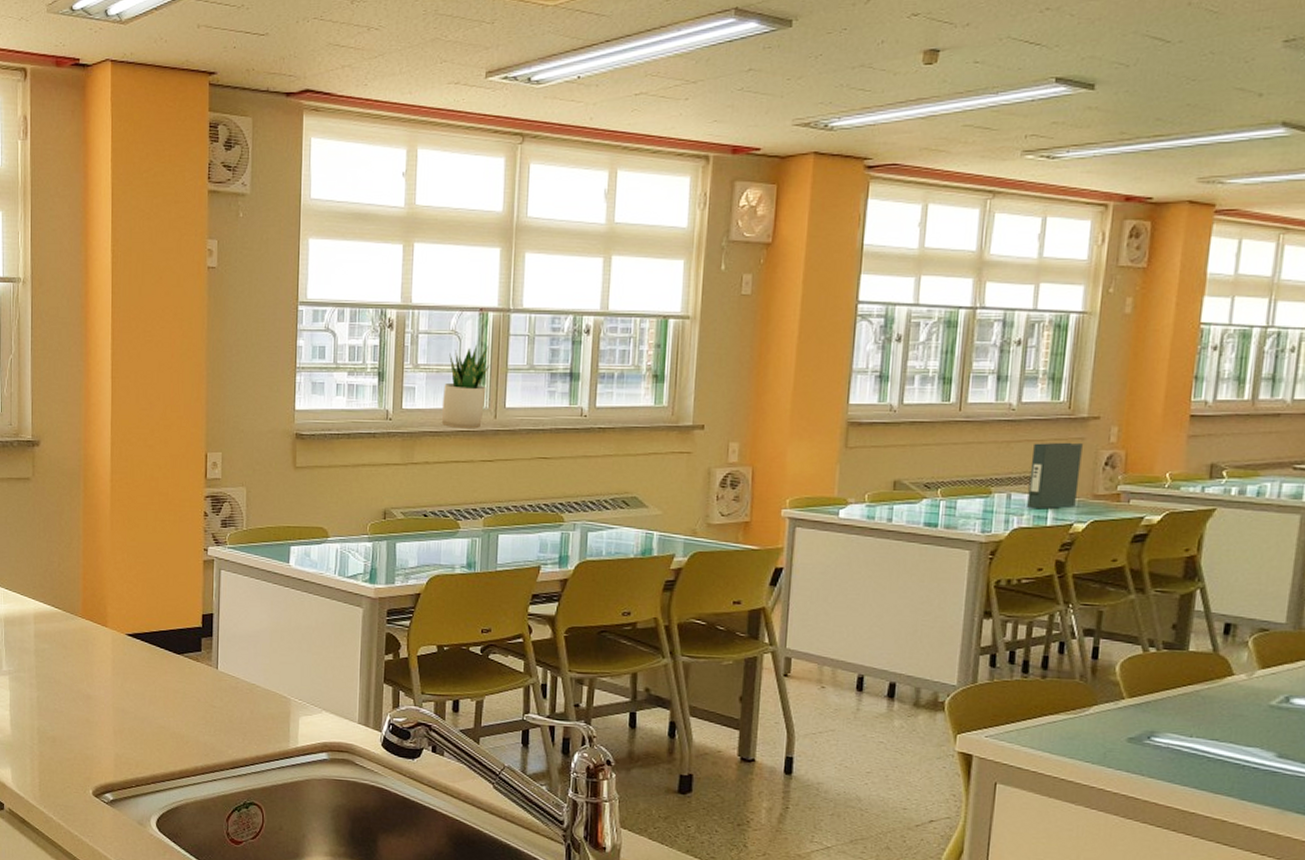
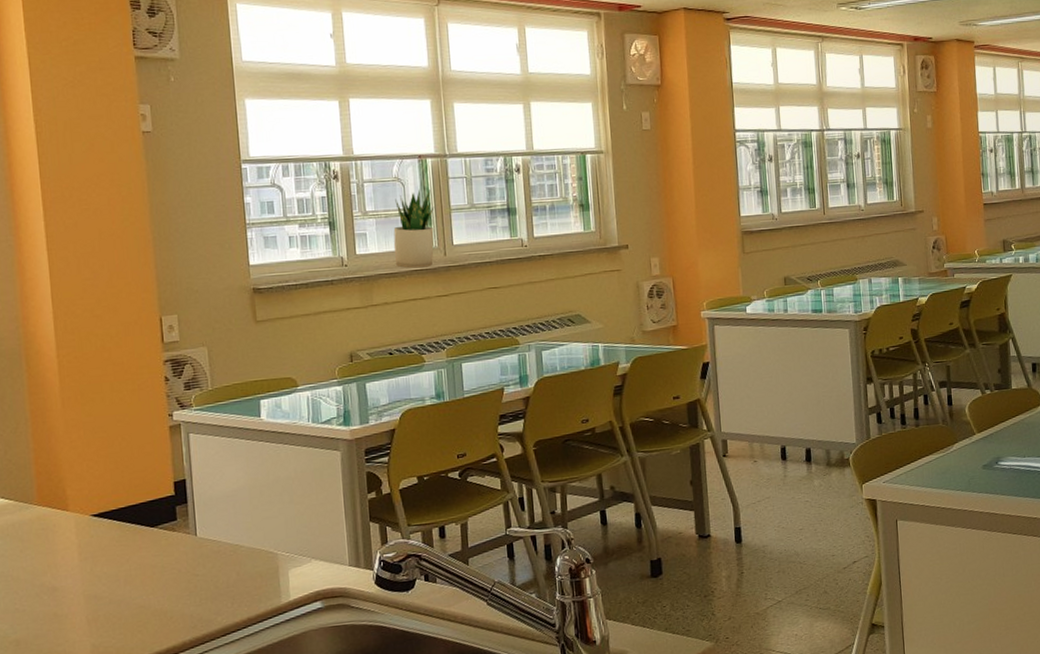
binder: present [1027,442,1083,510] -> none [881,232,918,289]

